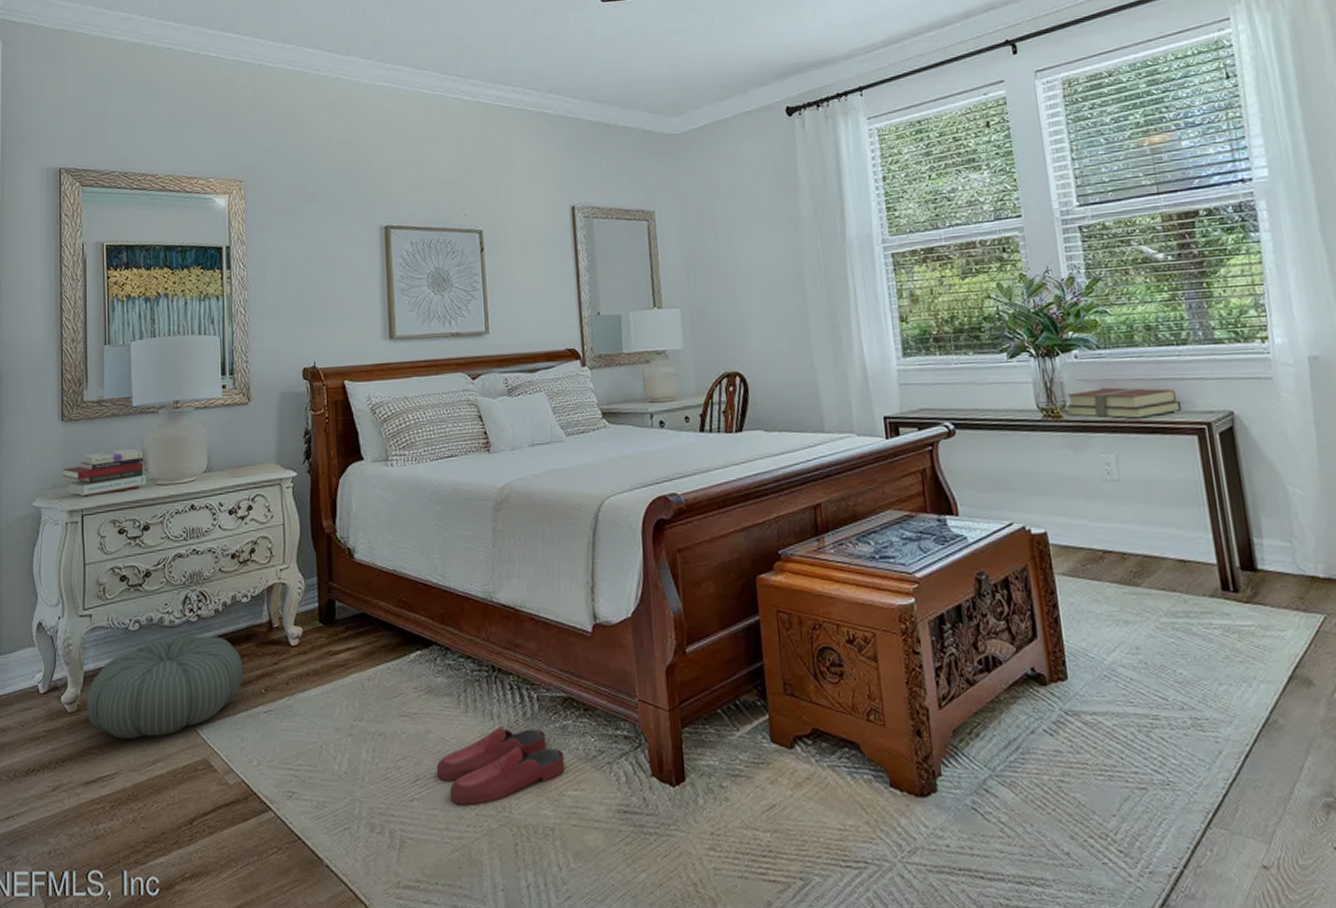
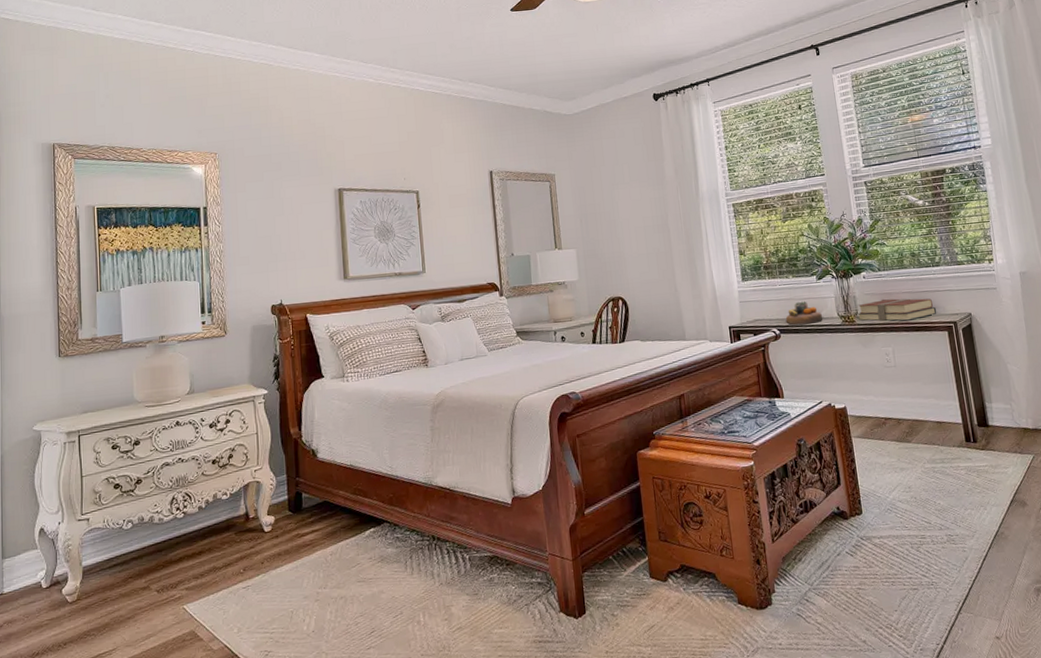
books: present [62,448,147,497] -> none [60,377,137,420]
pouf: present [86,636,244,739] -> none [85,529,225,621]
slippers: present [436,727,565,805] -> none [388,583,492,649]
decorative bowl: none [962,386,1016,420] -> present [785,301,823,326]

